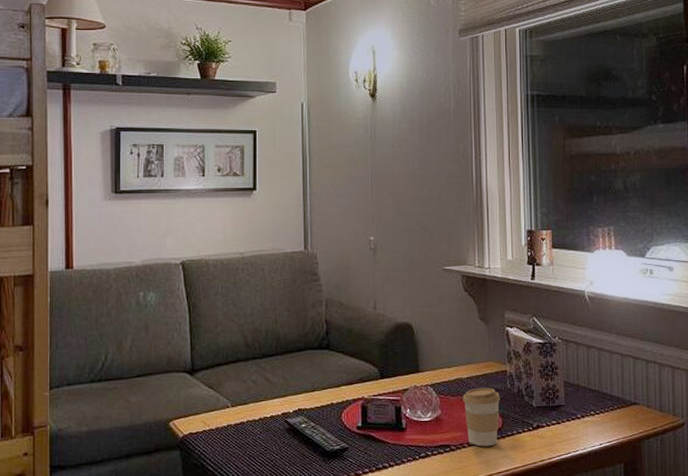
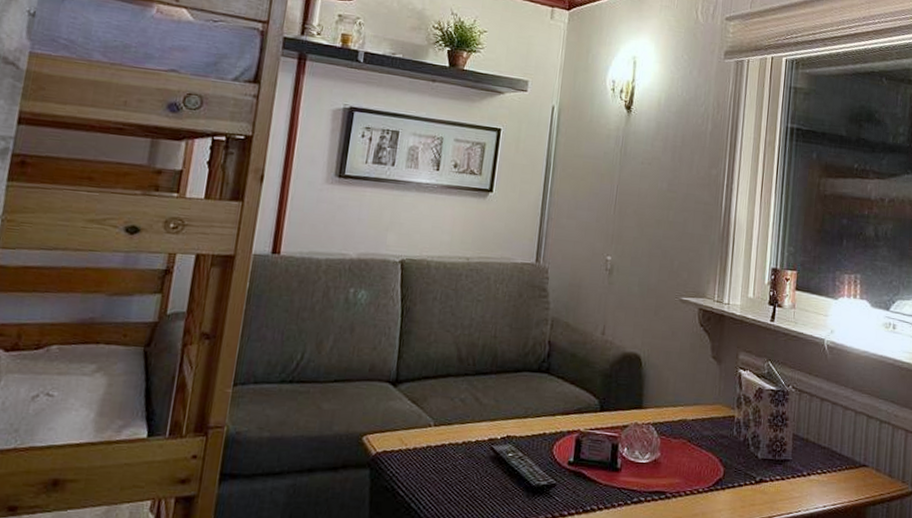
coffee cup: present [462,387,501,447] -> none [684,432,725,498]

